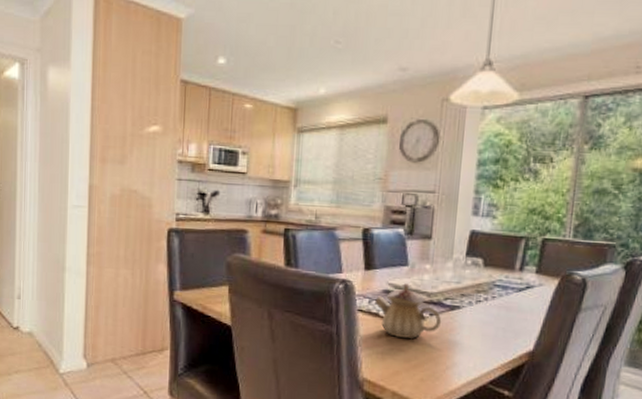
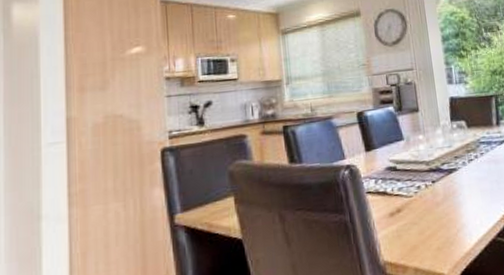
teapot: present [375,283,442,340] -> none [381,157,444,212]

